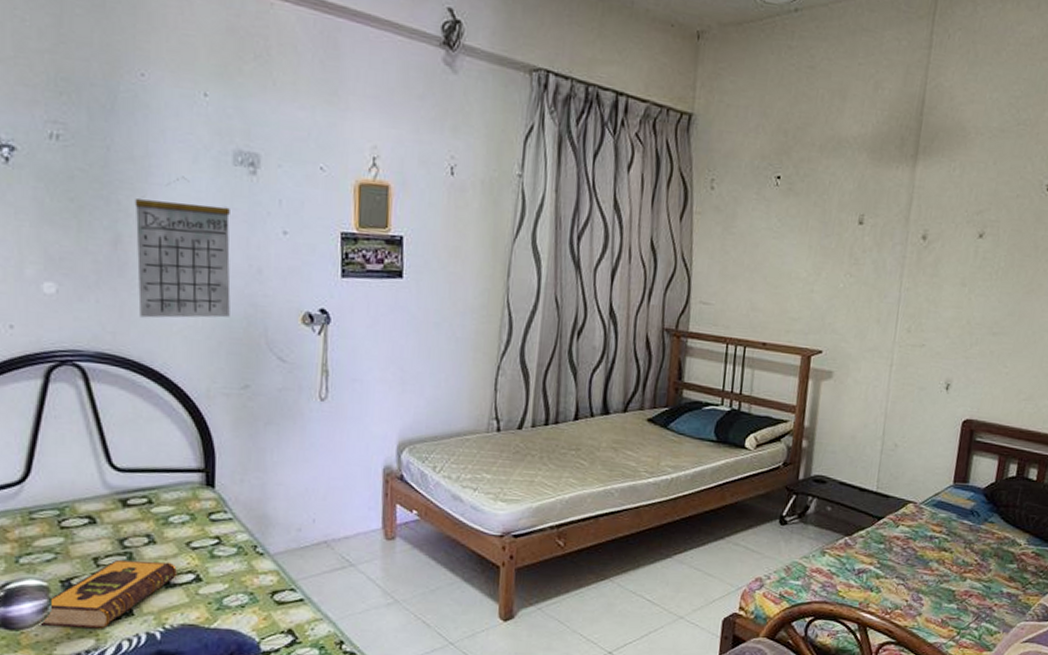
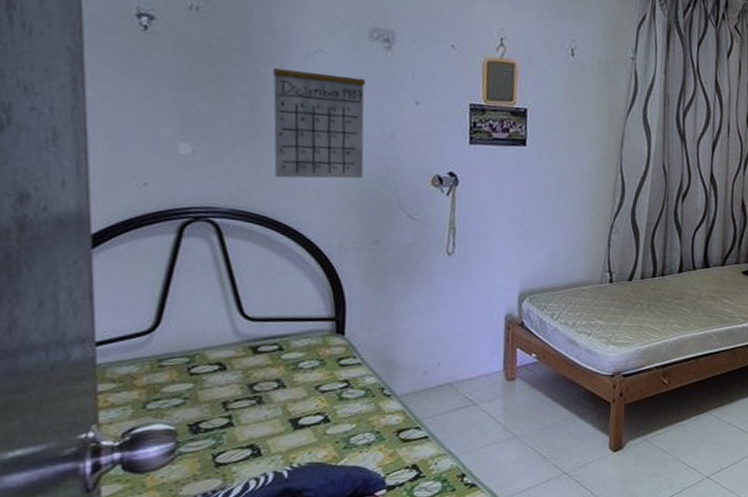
hardback book: present [38,560,177,629] -> none [164,404,306,470]

